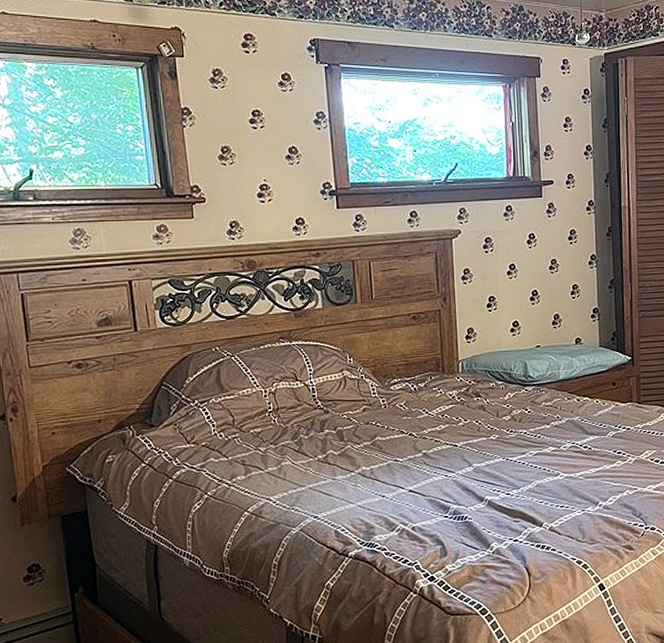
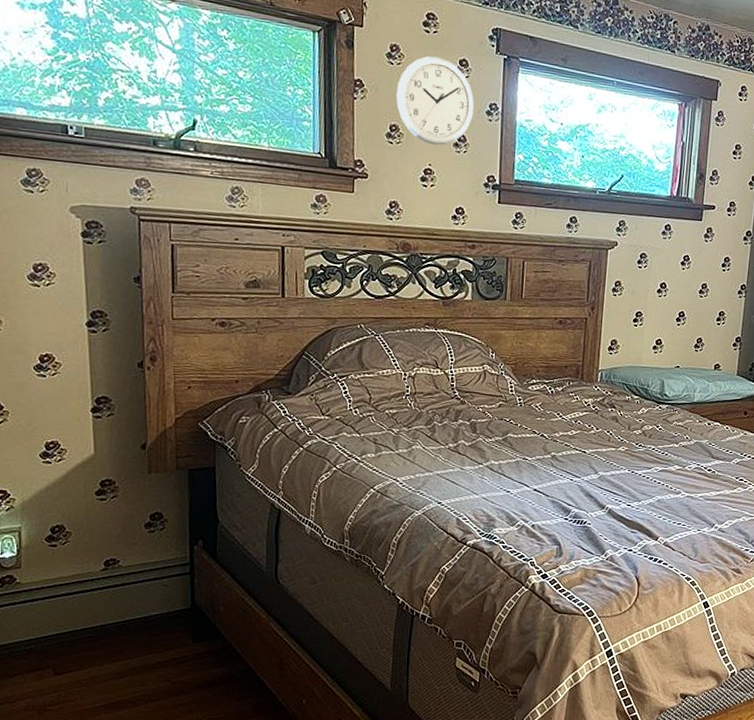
wall clock: none [223,75,302,161] -> present [395,56,474,146]

